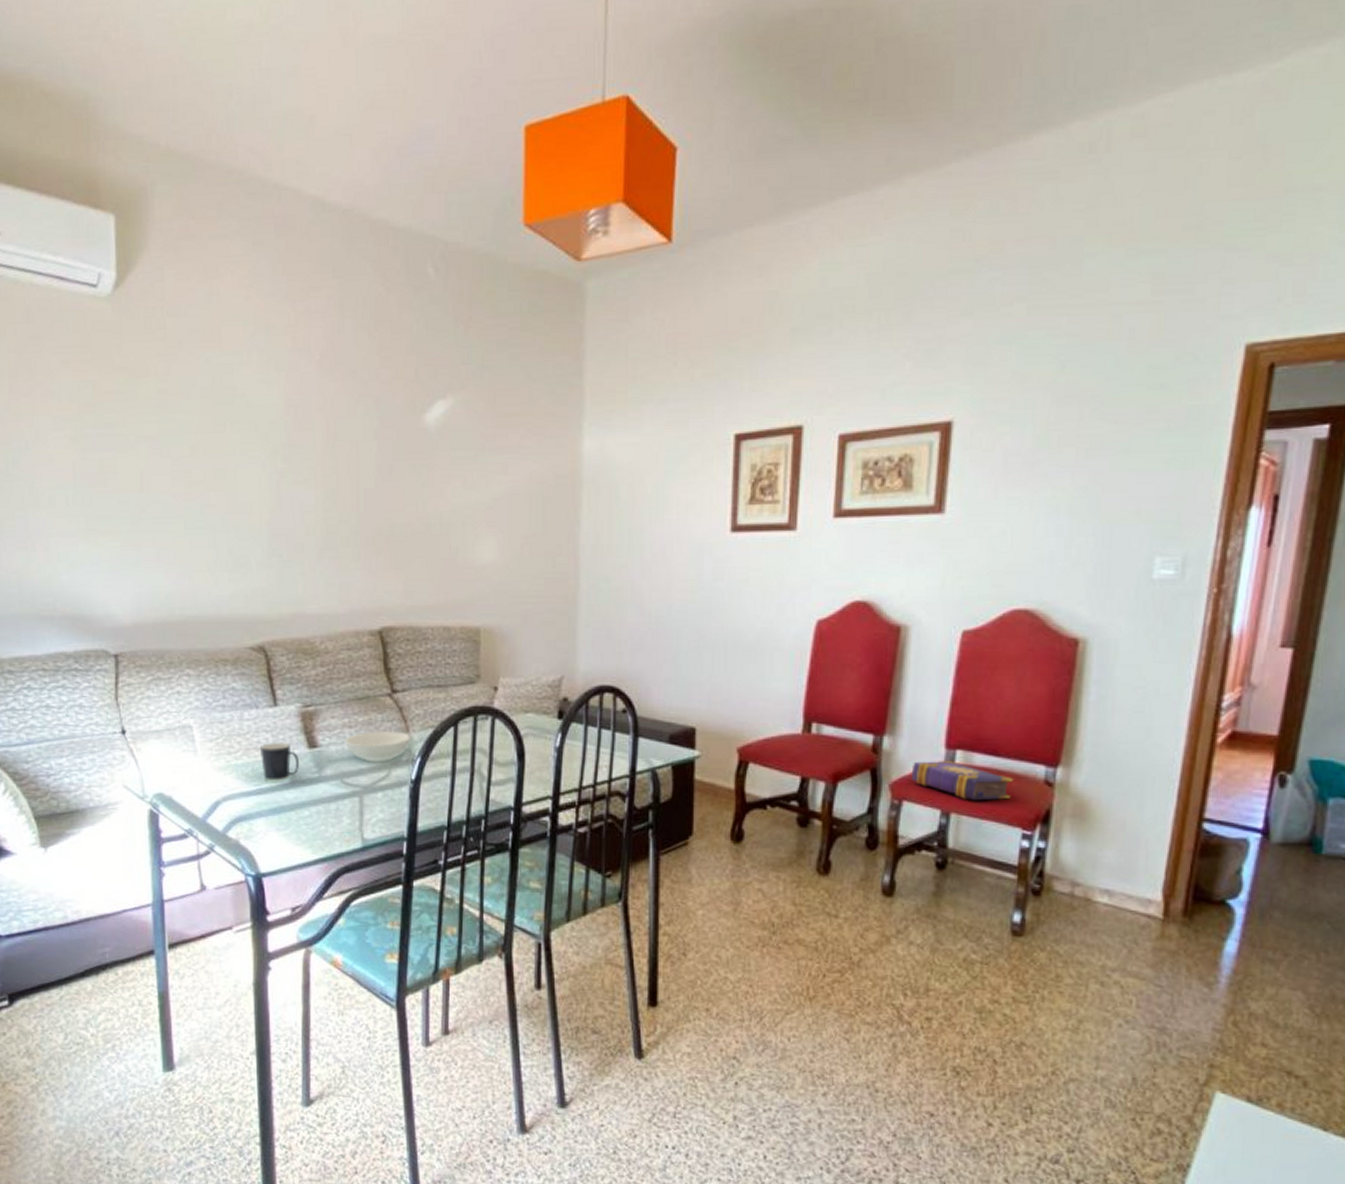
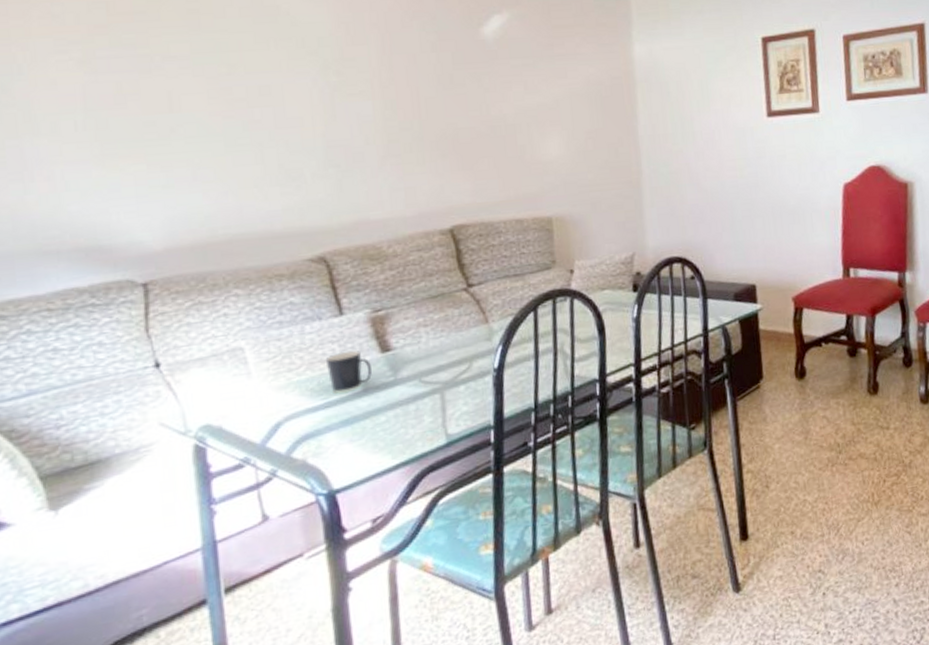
bowl: present [345,731,411,763] -> none [421,323,491,358]

